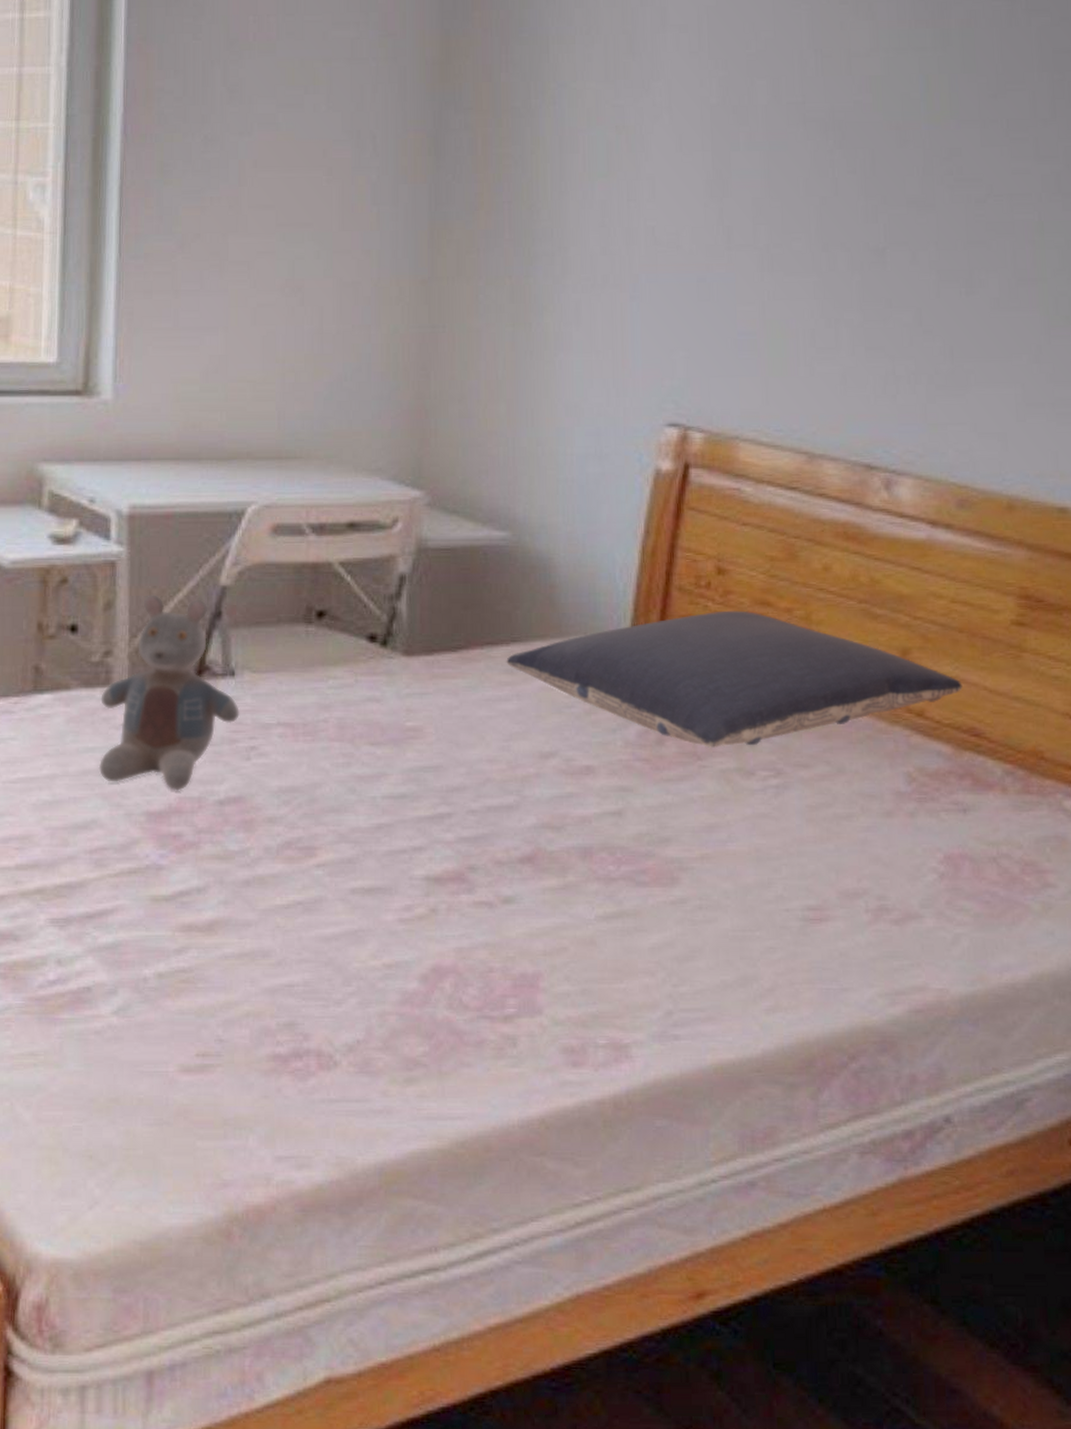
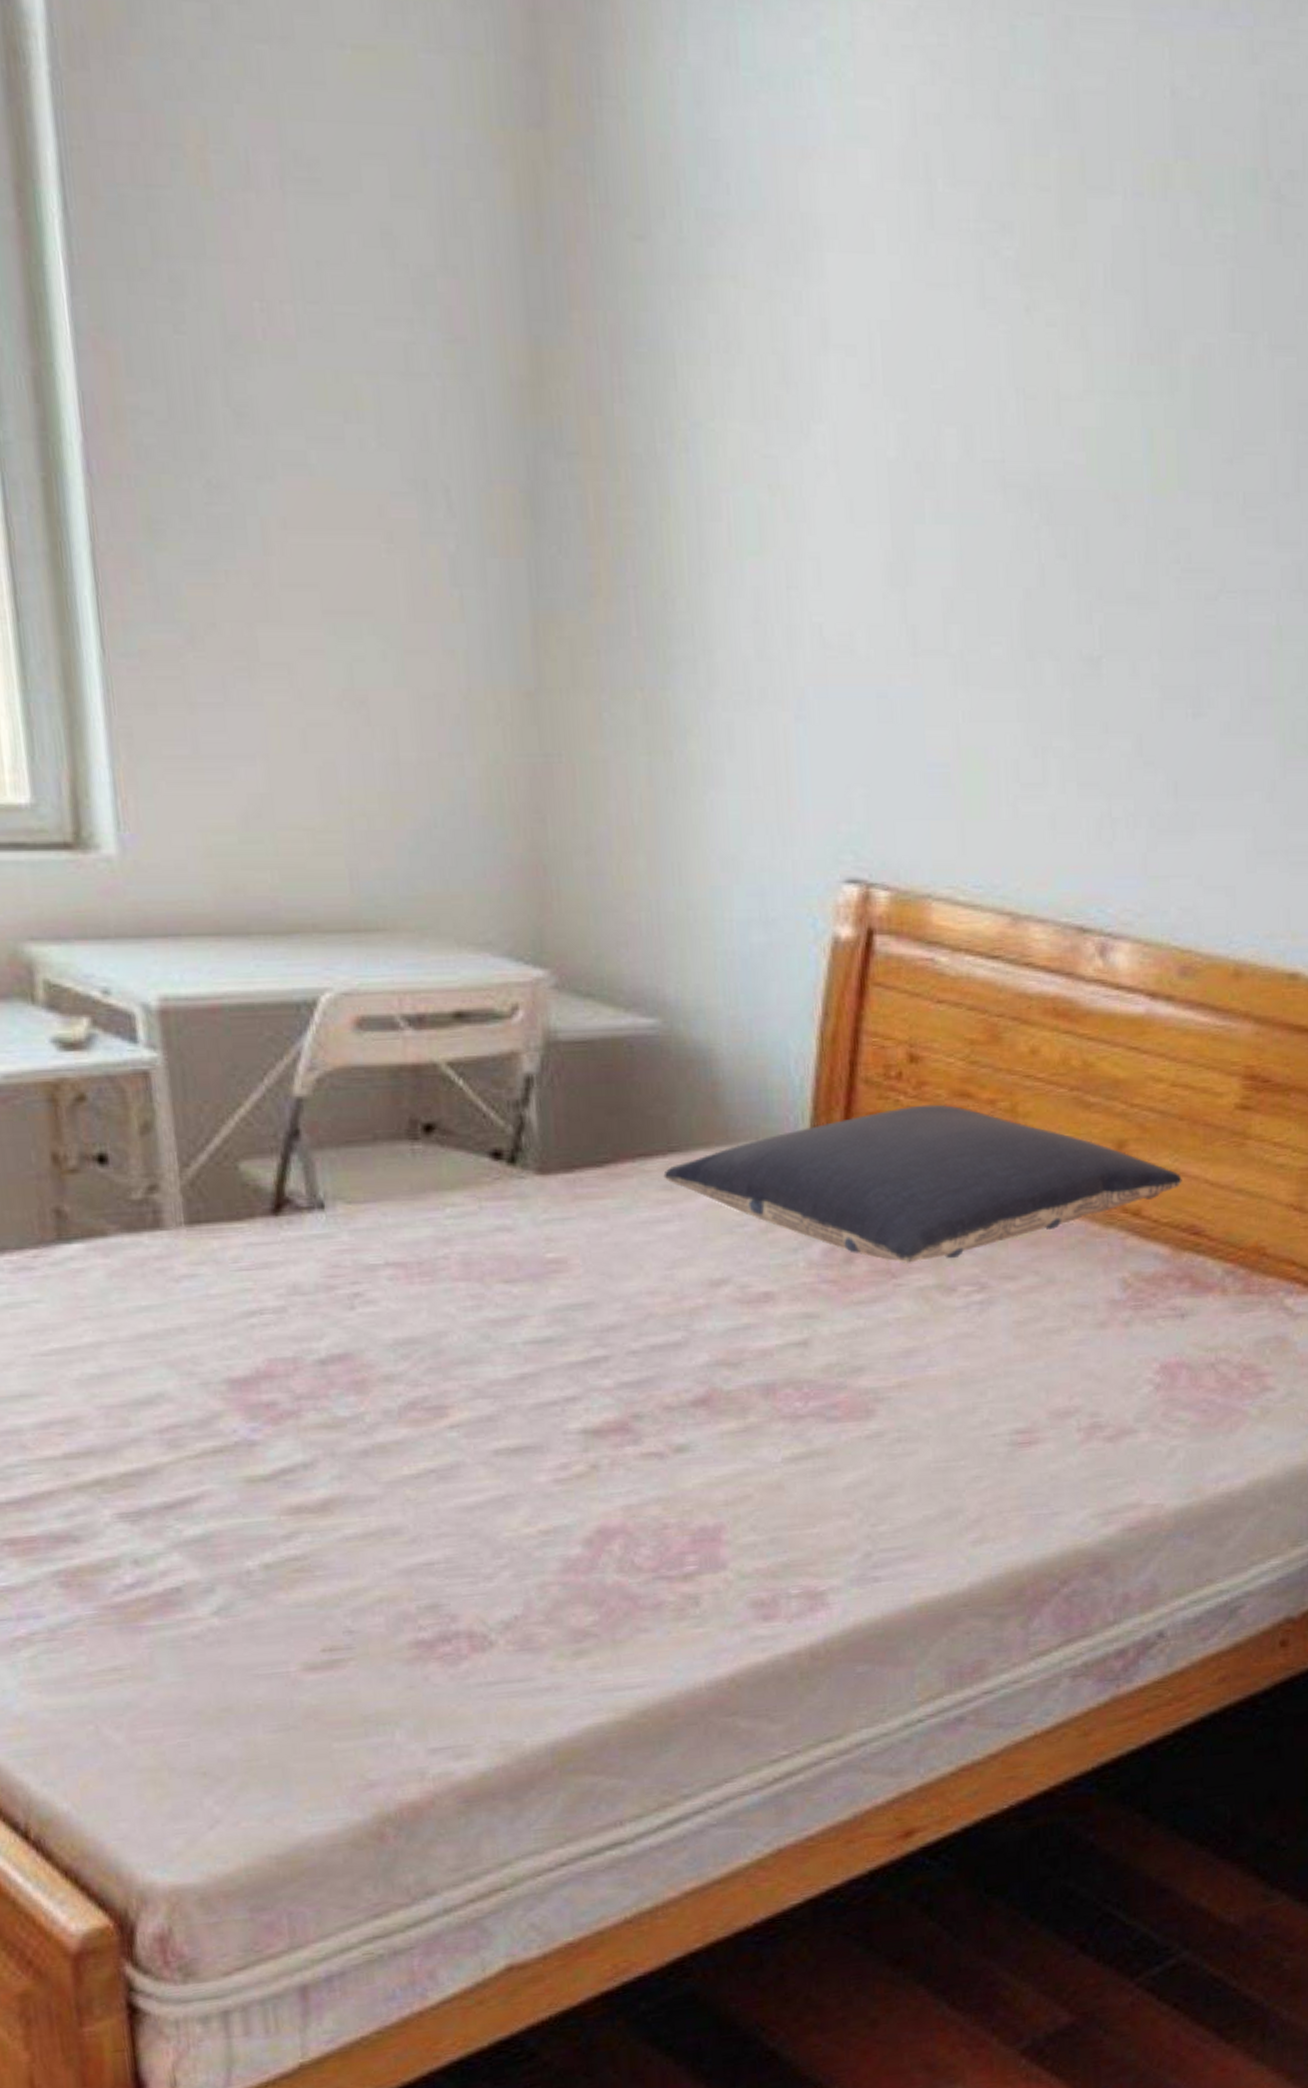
stuffed animal: present [98,594,241,791] -> none [149,1111,337,1352]

